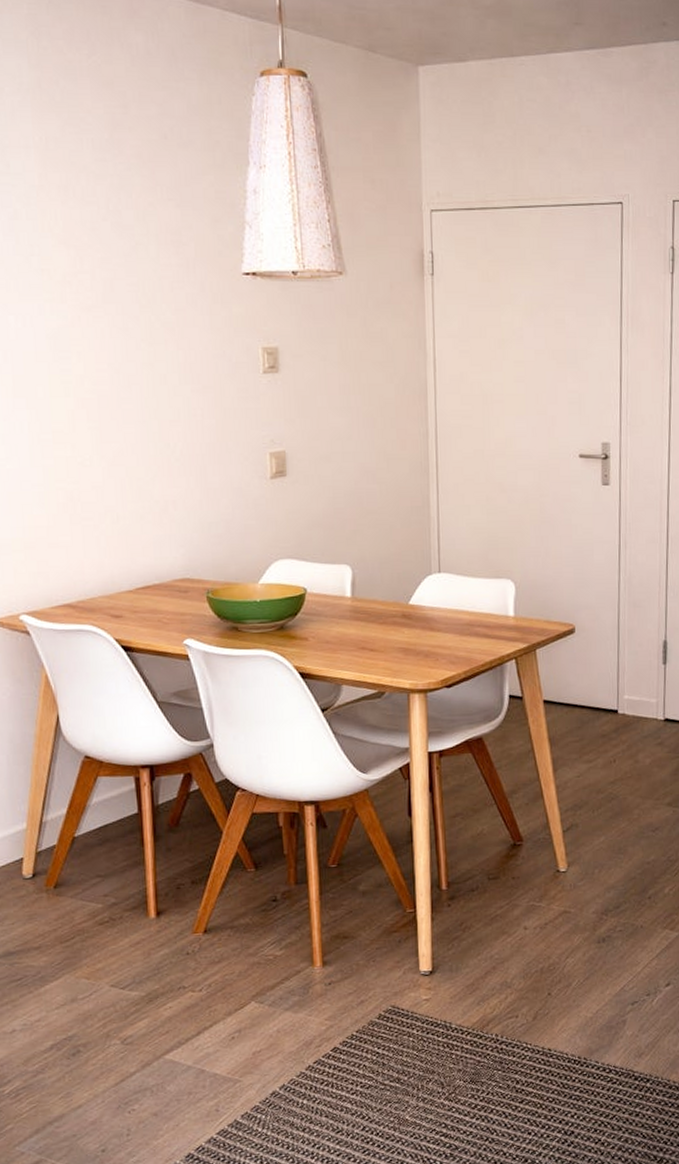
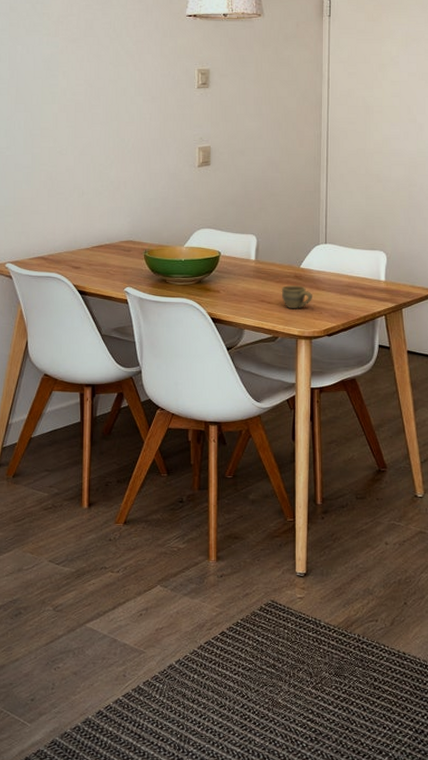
cup: none [386,627,426,657] -> present [281,285,312,309]

